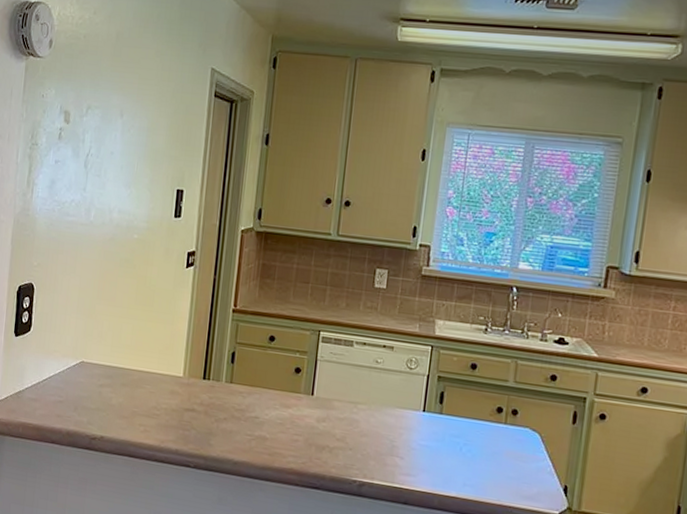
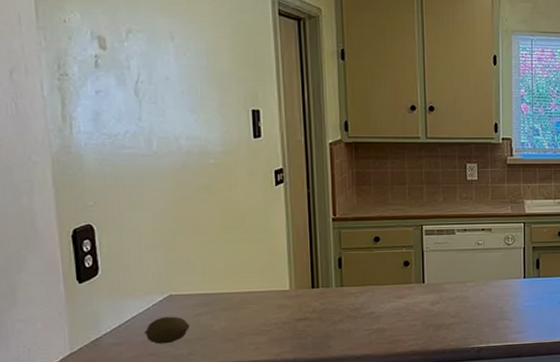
fruit: none [56,381,93,409] -> present [144,316,190,344]

